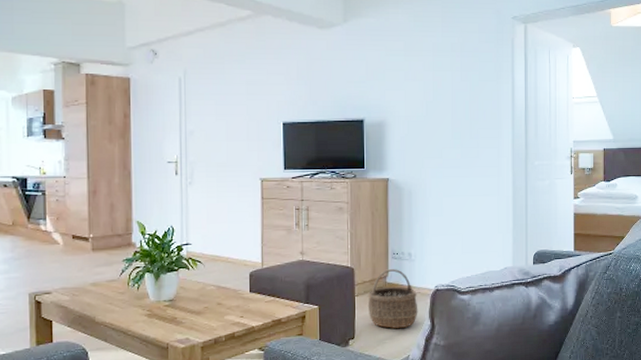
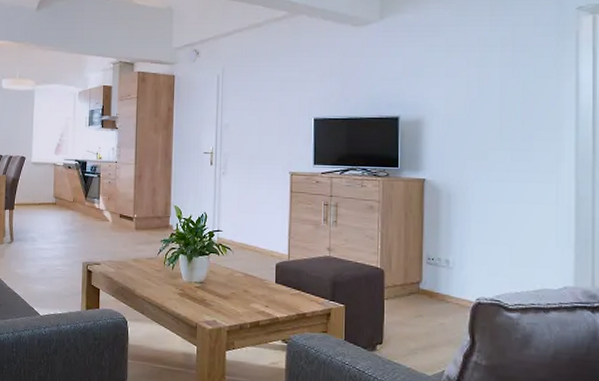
wicker basket: present [367,269,418,329] -> none [398,275,456,340]

